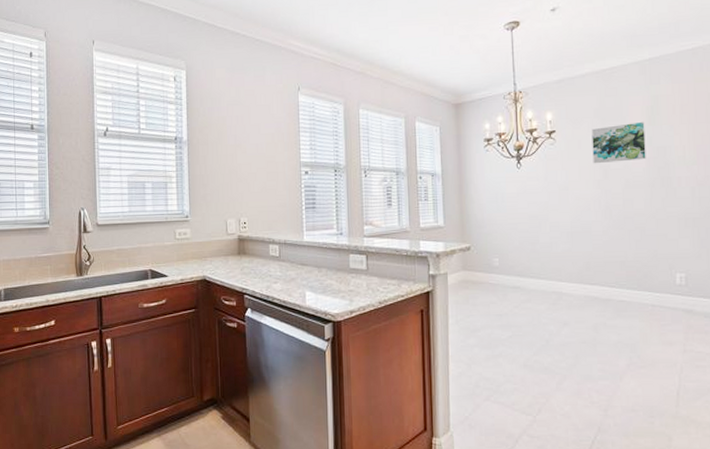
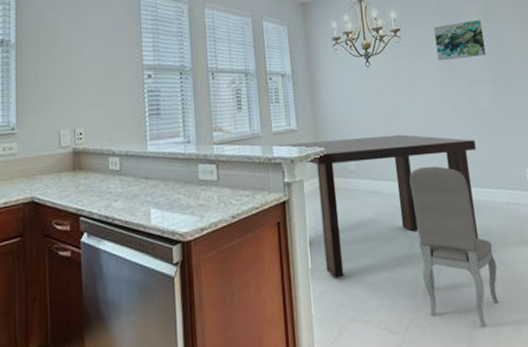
dining table: none [423,234,625,363] -> present [276,134,479,278]
dining chair: none [553,267,634,417] -> present [409,166,499,328]

